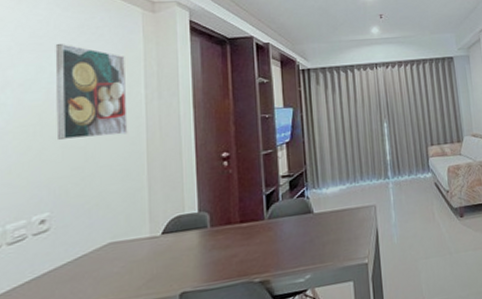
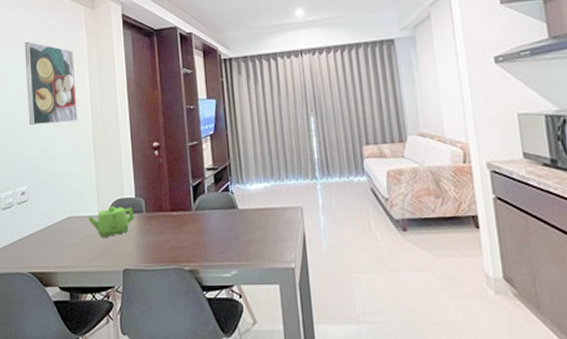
teapot: none [136,223,197,261] -> present [88,205,135,237]

